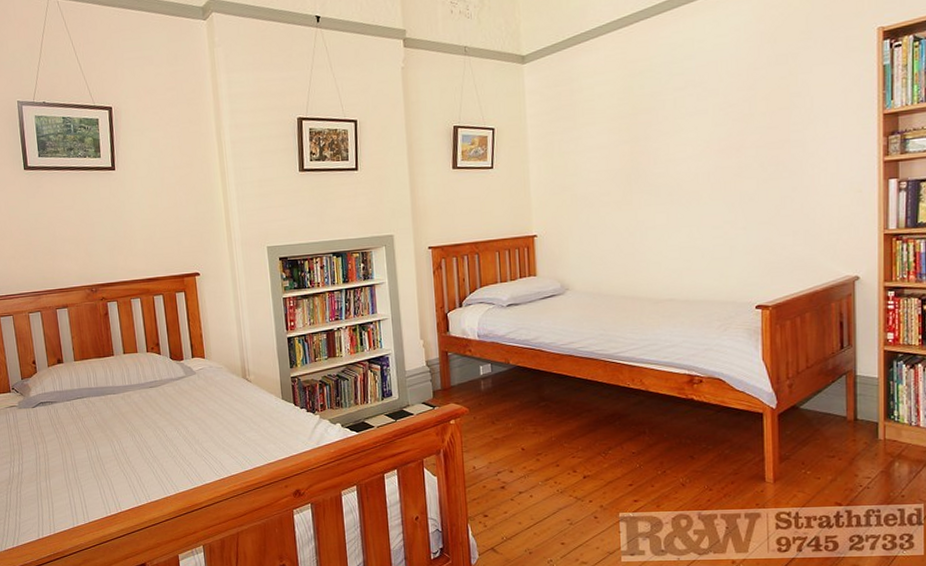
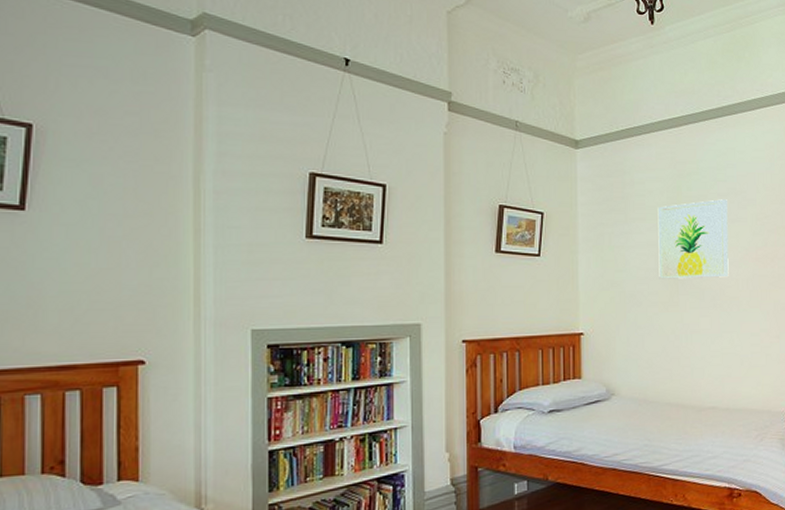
wall art: none [608,93,688,180] -> present [657,199,729,279]

